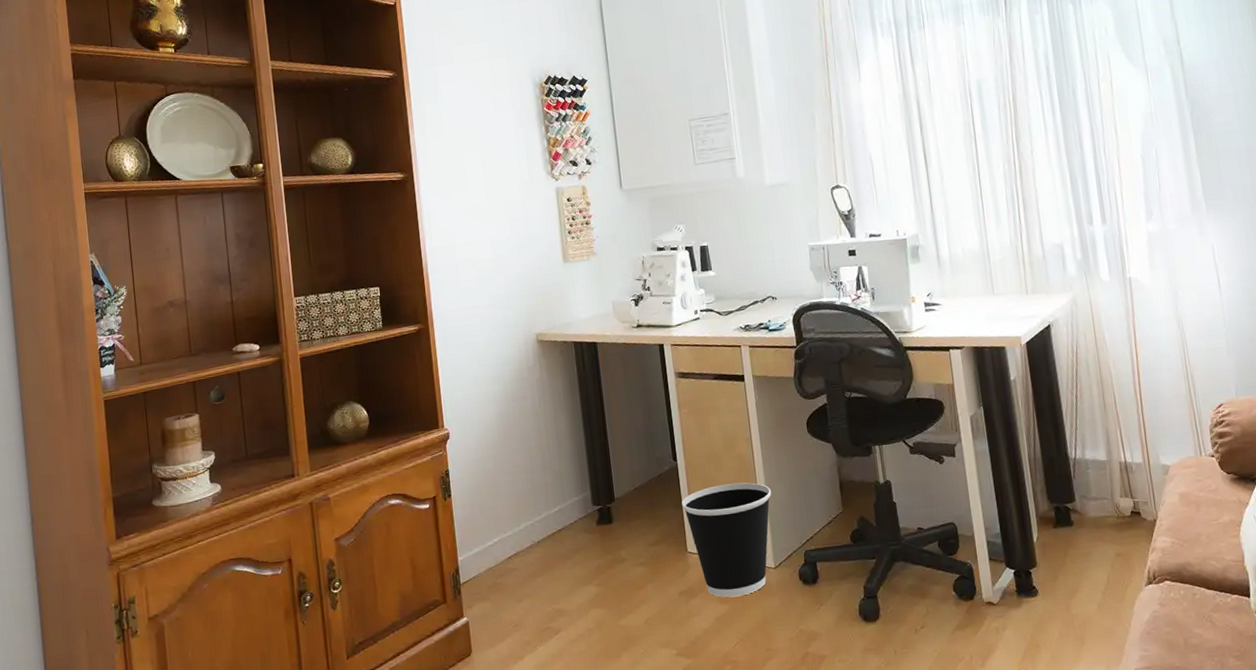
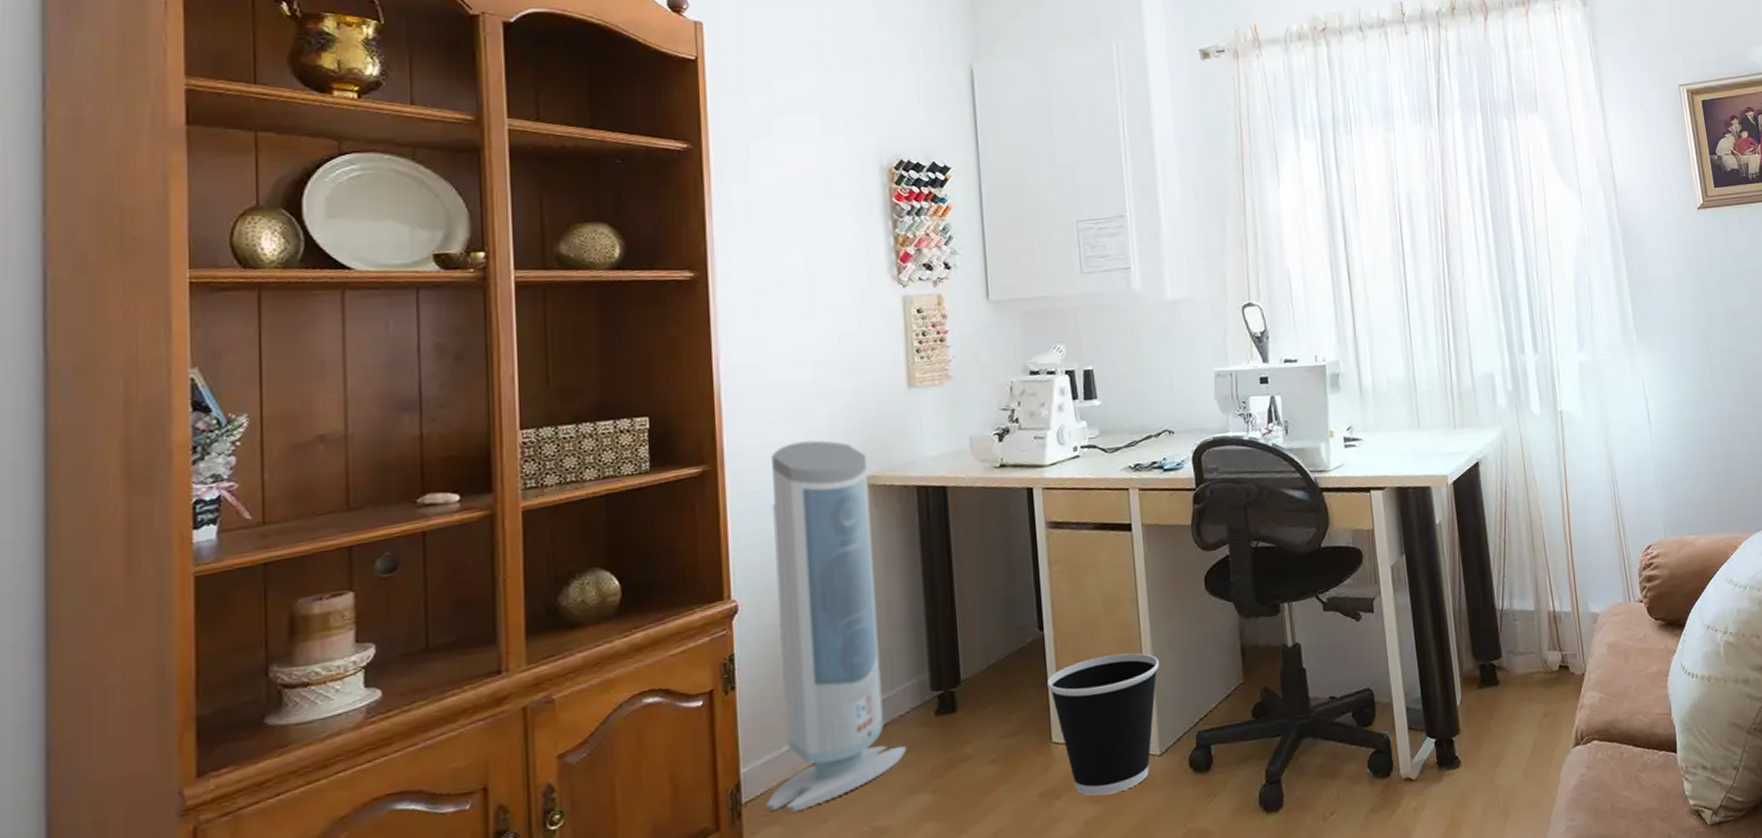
air purifier: none [466,305,577,593] -> present [765,440,907,812]

